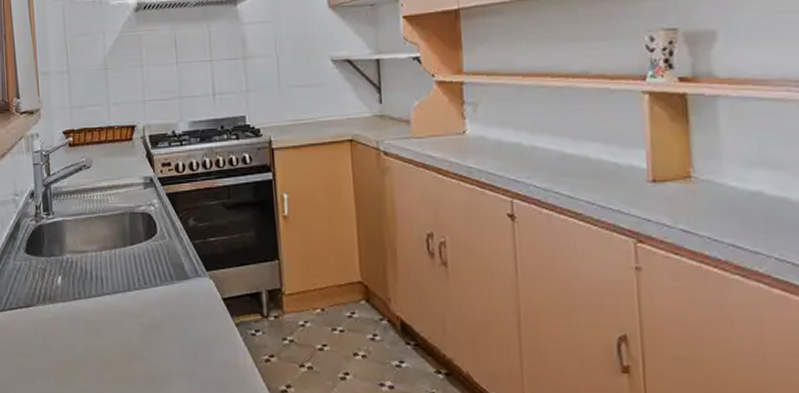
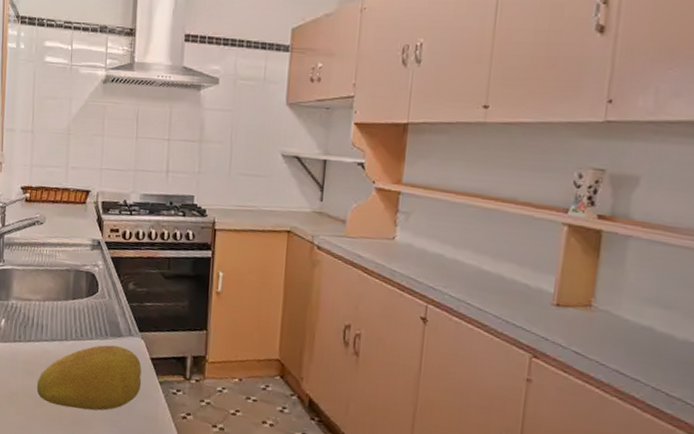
fruit: none [103,290,217,366] -> present [36,345,142,411]

